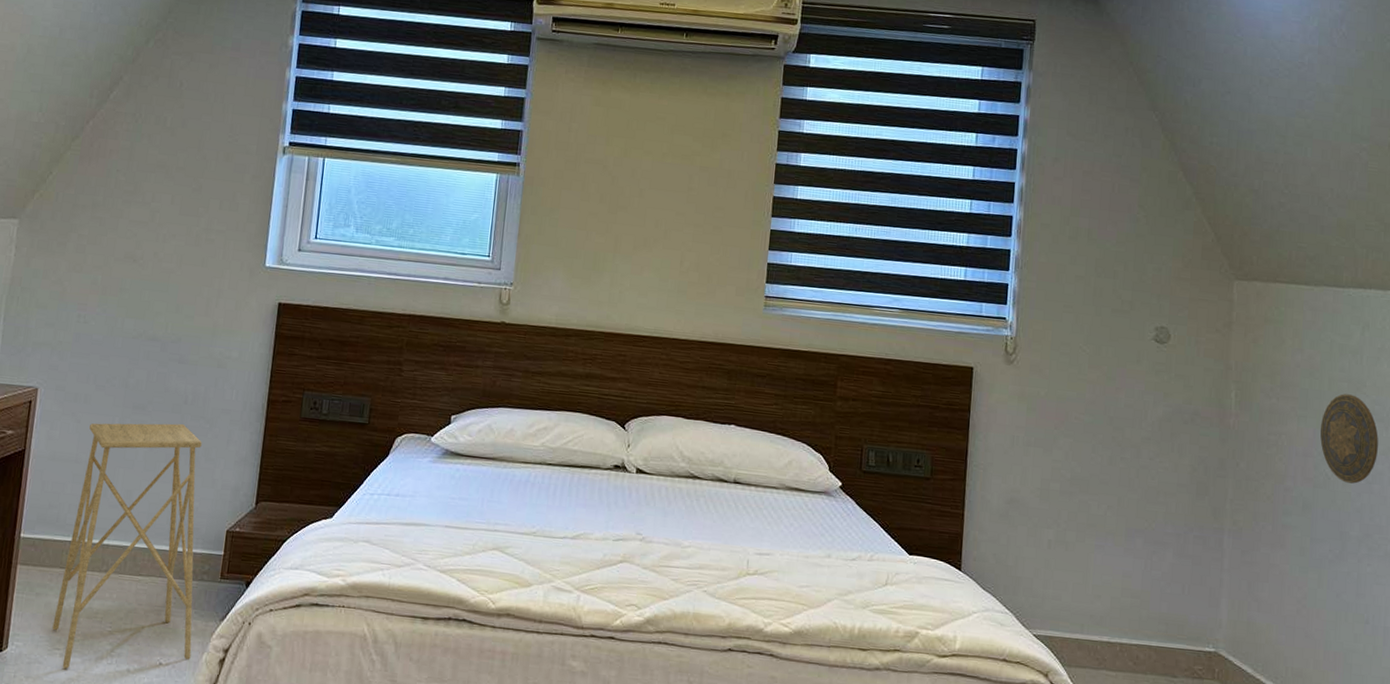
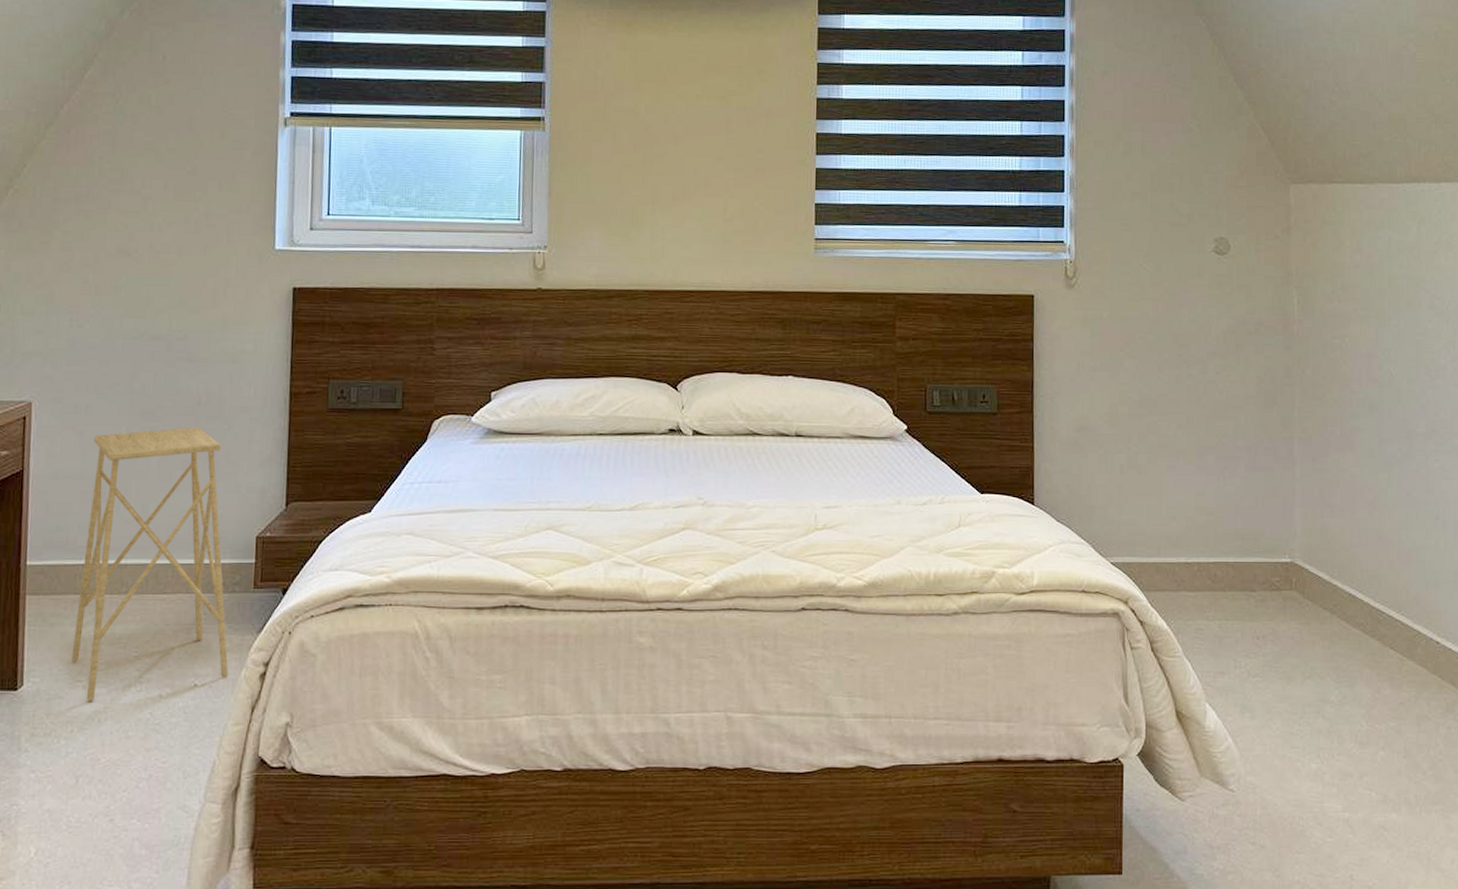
decorative plate: present [1320,394,1378,484] -> none [1382,291,1439,380]

